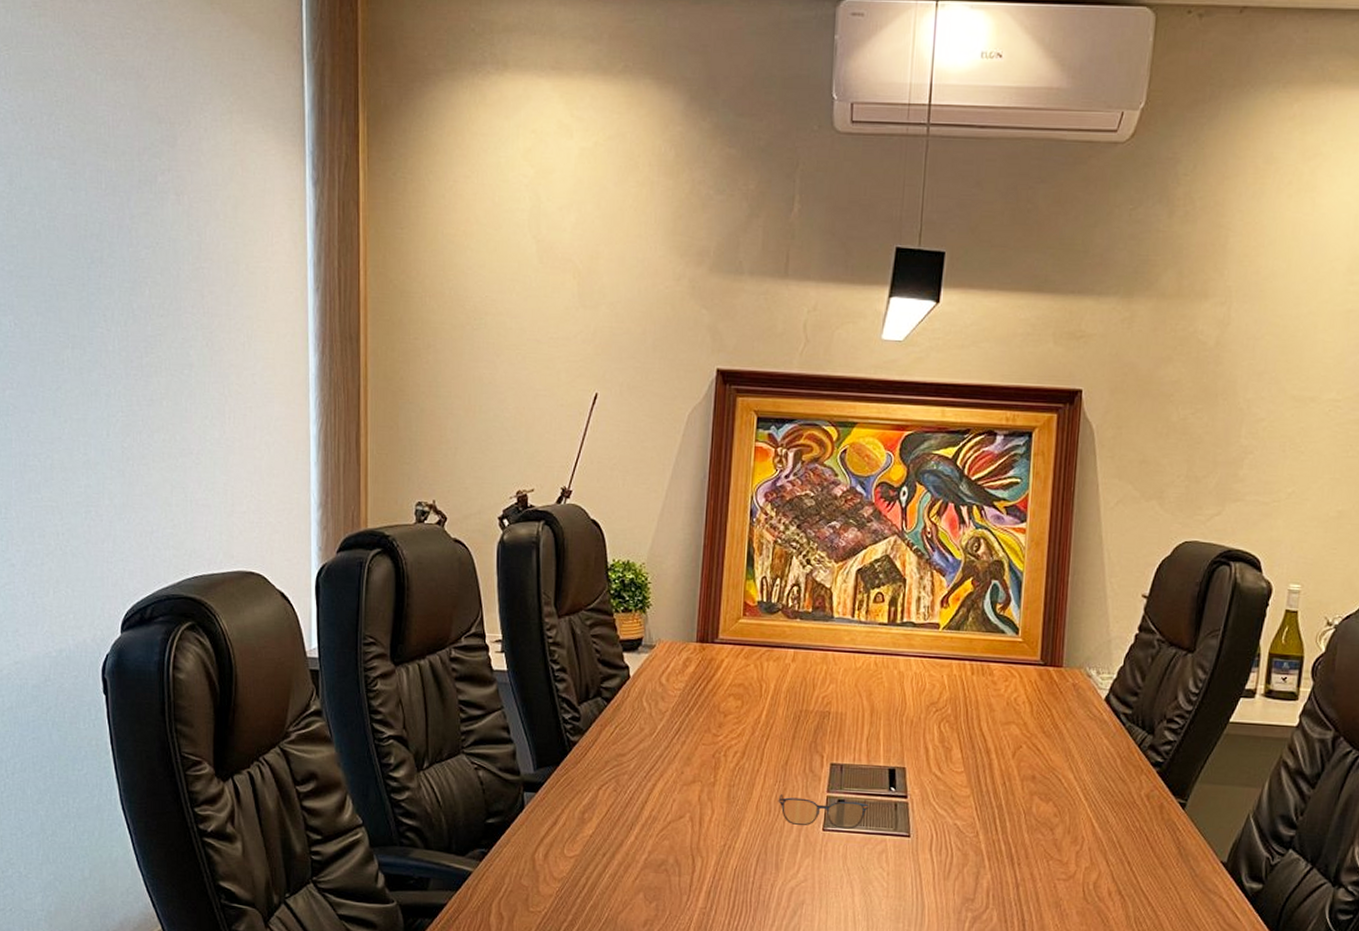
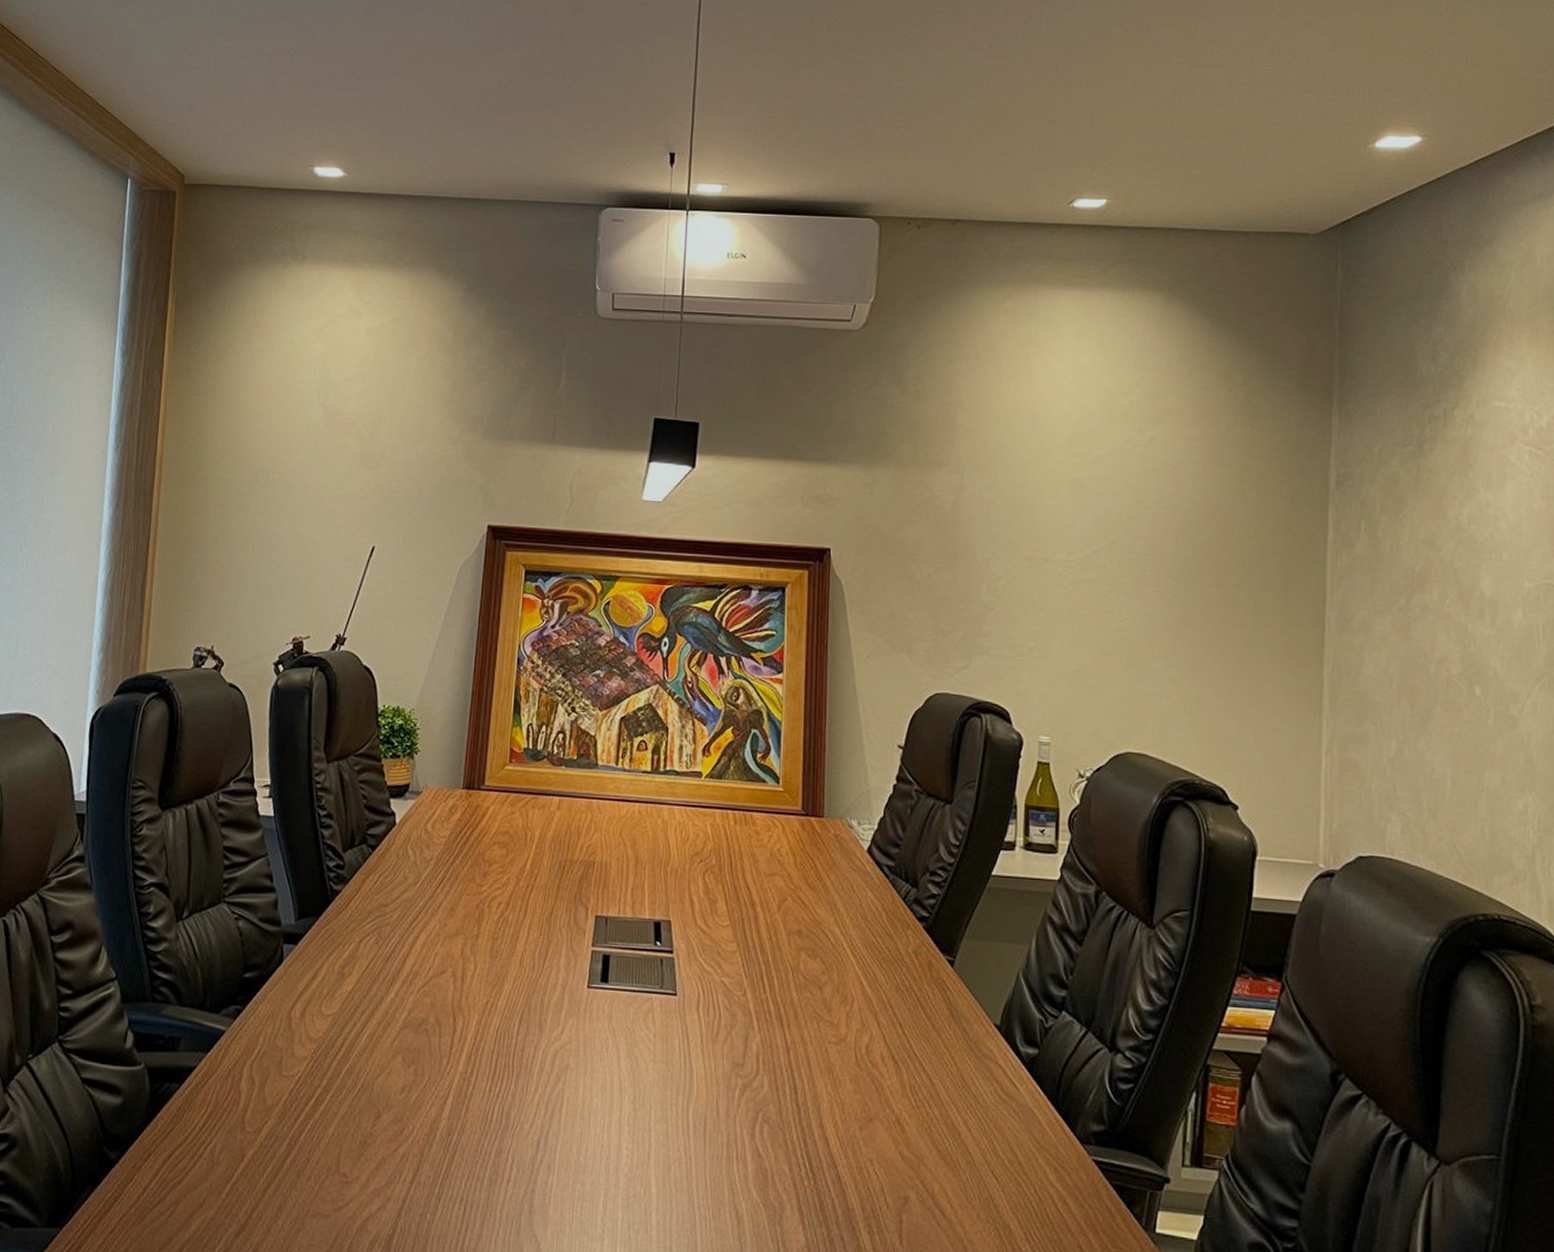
glasses: present [778,793,870,829] -> none [542,947,635,987]

